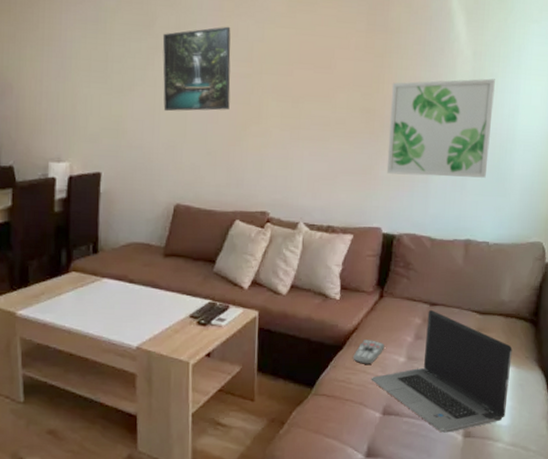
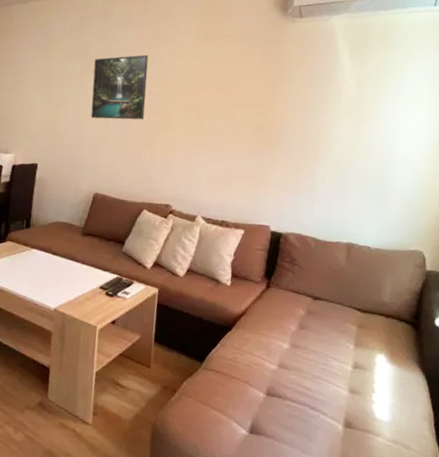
remote control: present [353,340,385,364] -> none [240,324,270,347]
laptop computer: present [372,309,513,433] -> none [257,303,393,421]
wall art: present [386,78,495,178] -> none [276,104,377,189]

